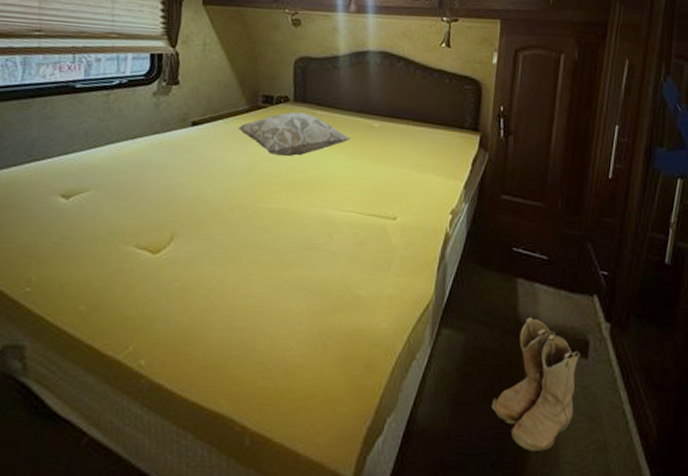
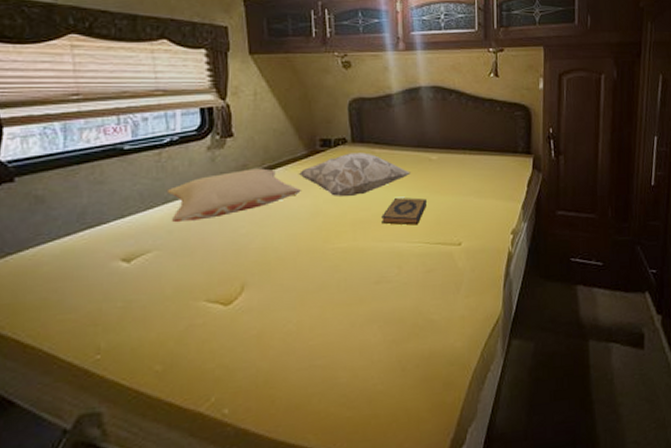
pillow: none [110,118,239,165] -> present [166,168,301,223]
hardback book: none [316,163,365,194] -> present [382,197,428,225]
boots: present [492,318,581,451] -> none [563,319,638,438]

